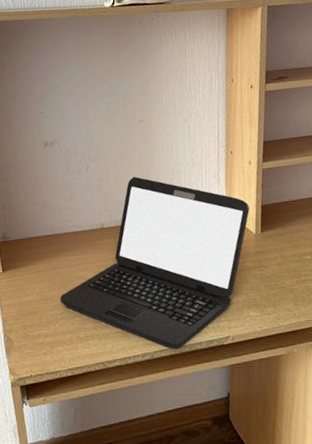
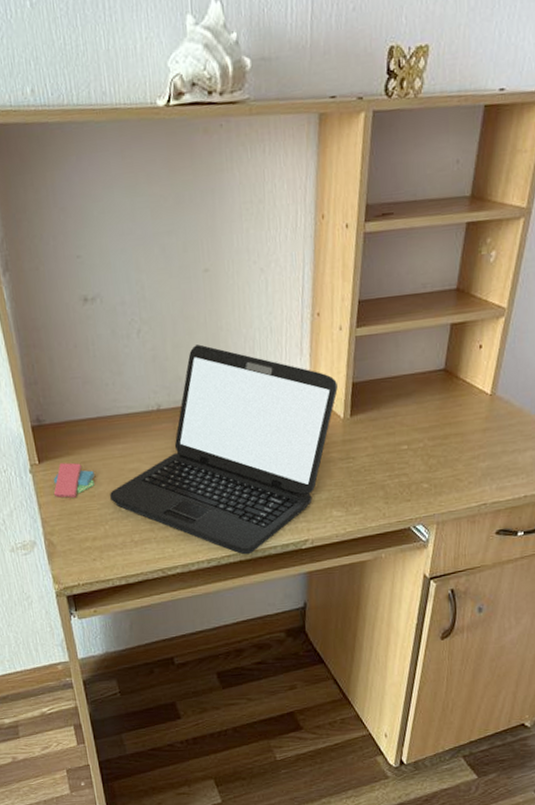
sticky notes: none [13,271,48,301] -> present [53,462,95,498]

